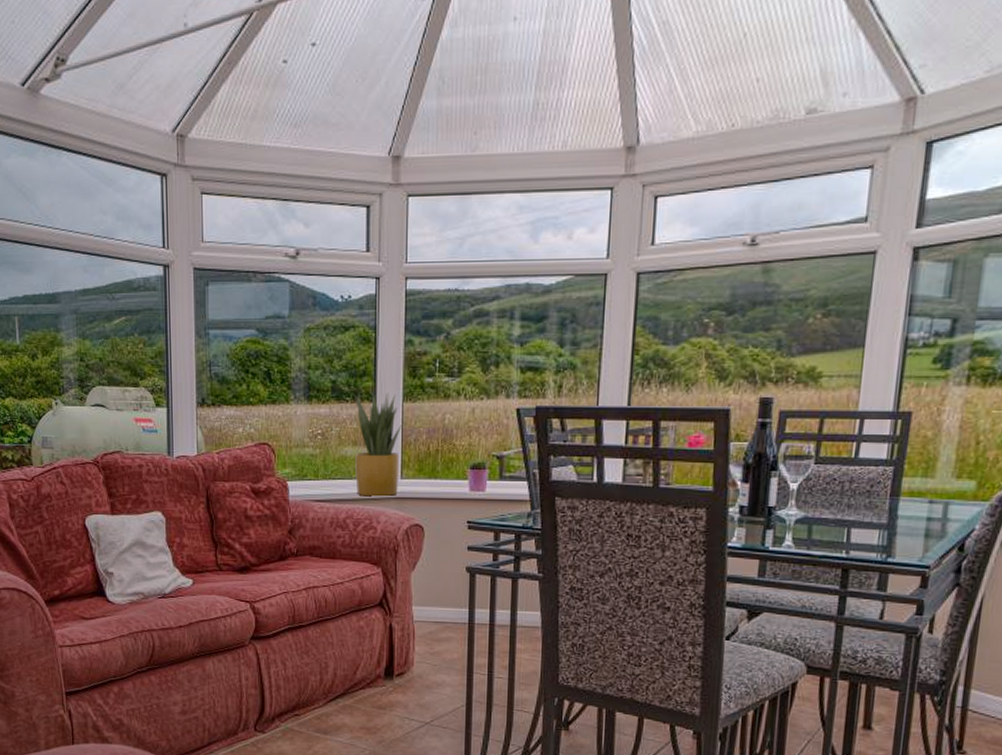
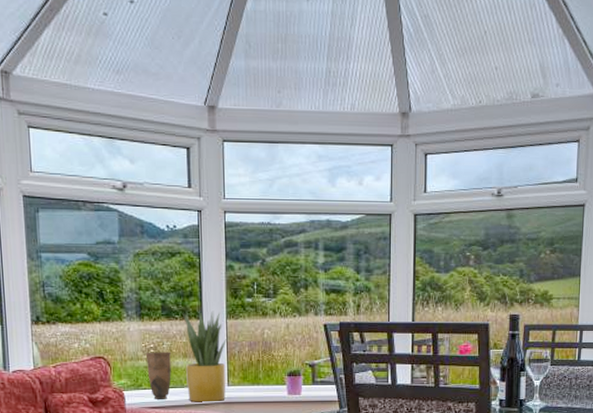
vase: none [312,438,341,492] -> present [145,351,172,399]

